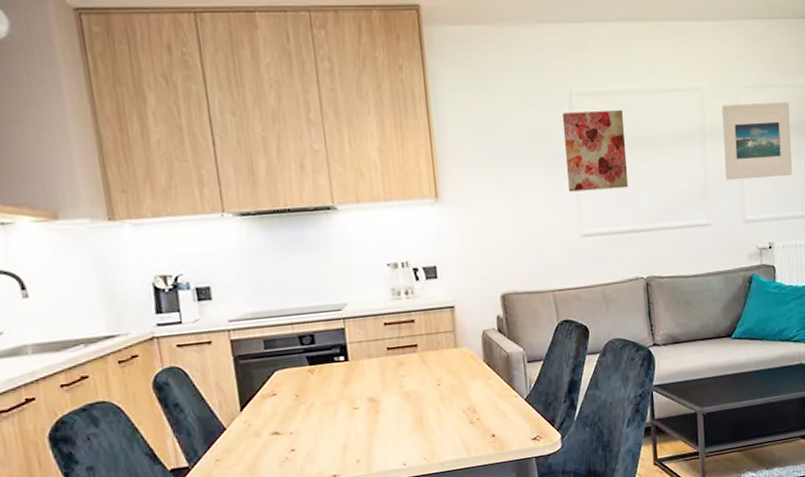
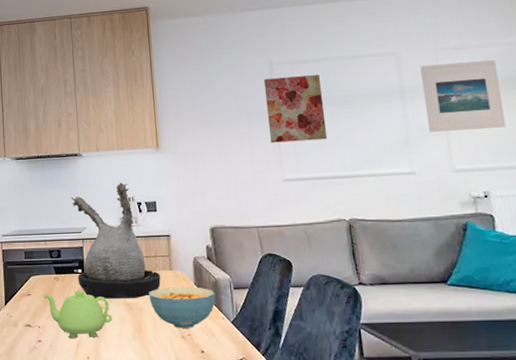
teapot: none [294,381,387,442] -> present [43,290,113,339]
plant: none [325,243,445,391] -> present [71,182,161,299]
cereal bowl: none [430,364,508,414] -> present [148,287,216,328]

